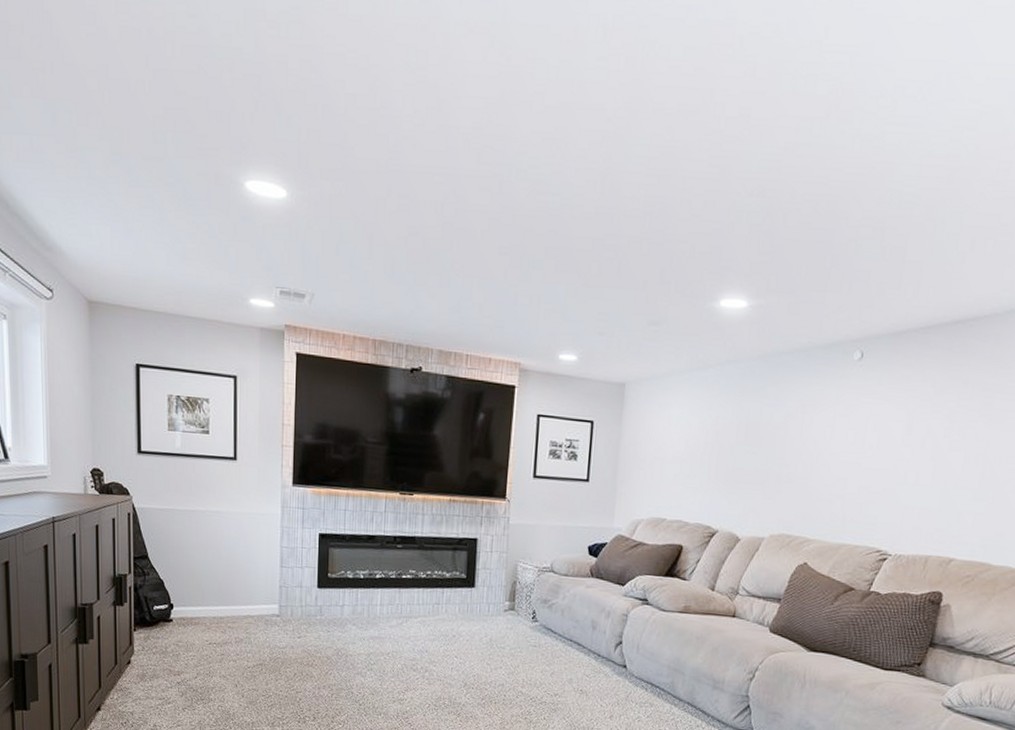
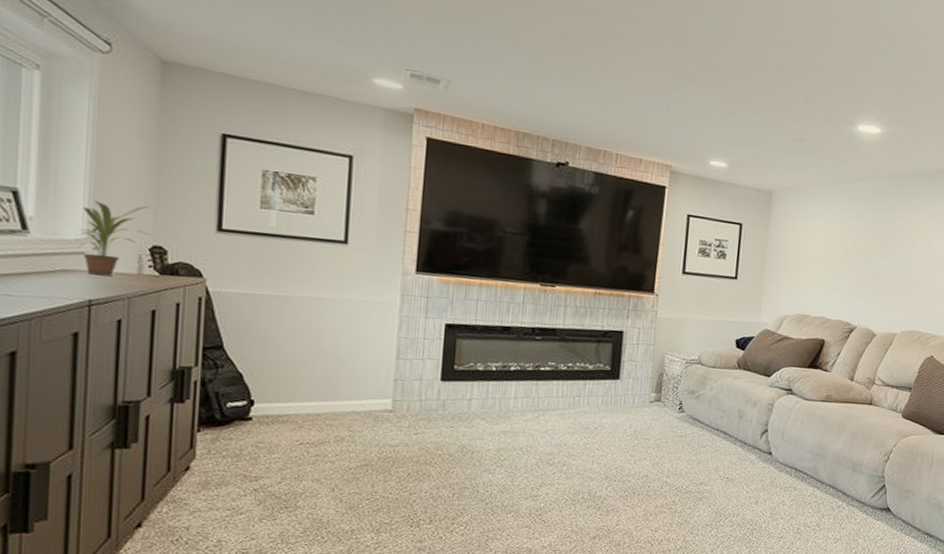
potted plant: none [40,431,90,497] -> present [75,200,150,277]

